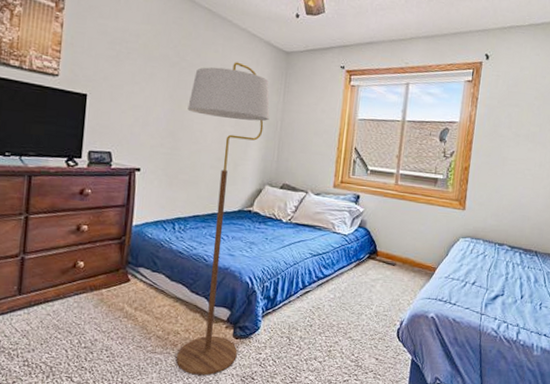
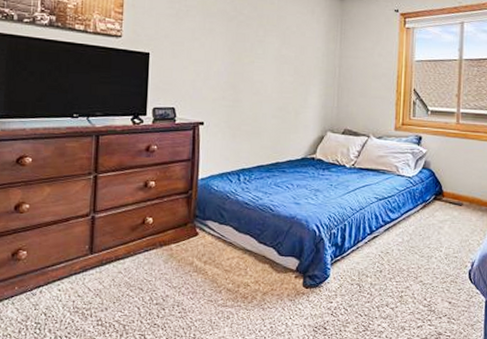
floor lamp: present [175,62,270,376] -> none [247,12,328,328]

